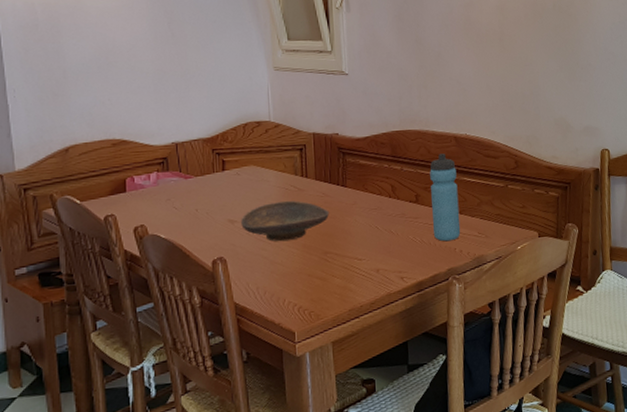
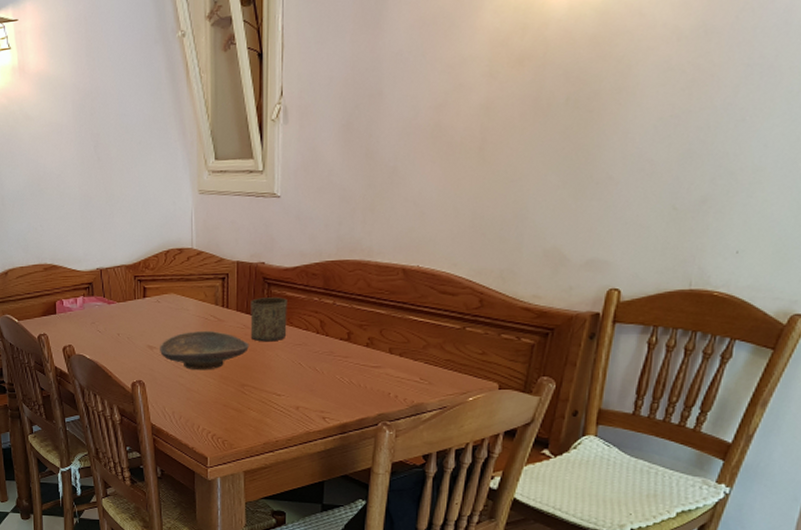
cup: none [328,165,363,209] -> present [250,297,287,342]
water bottle: present [430,153,461,242] -> none [364,288,401,385]

